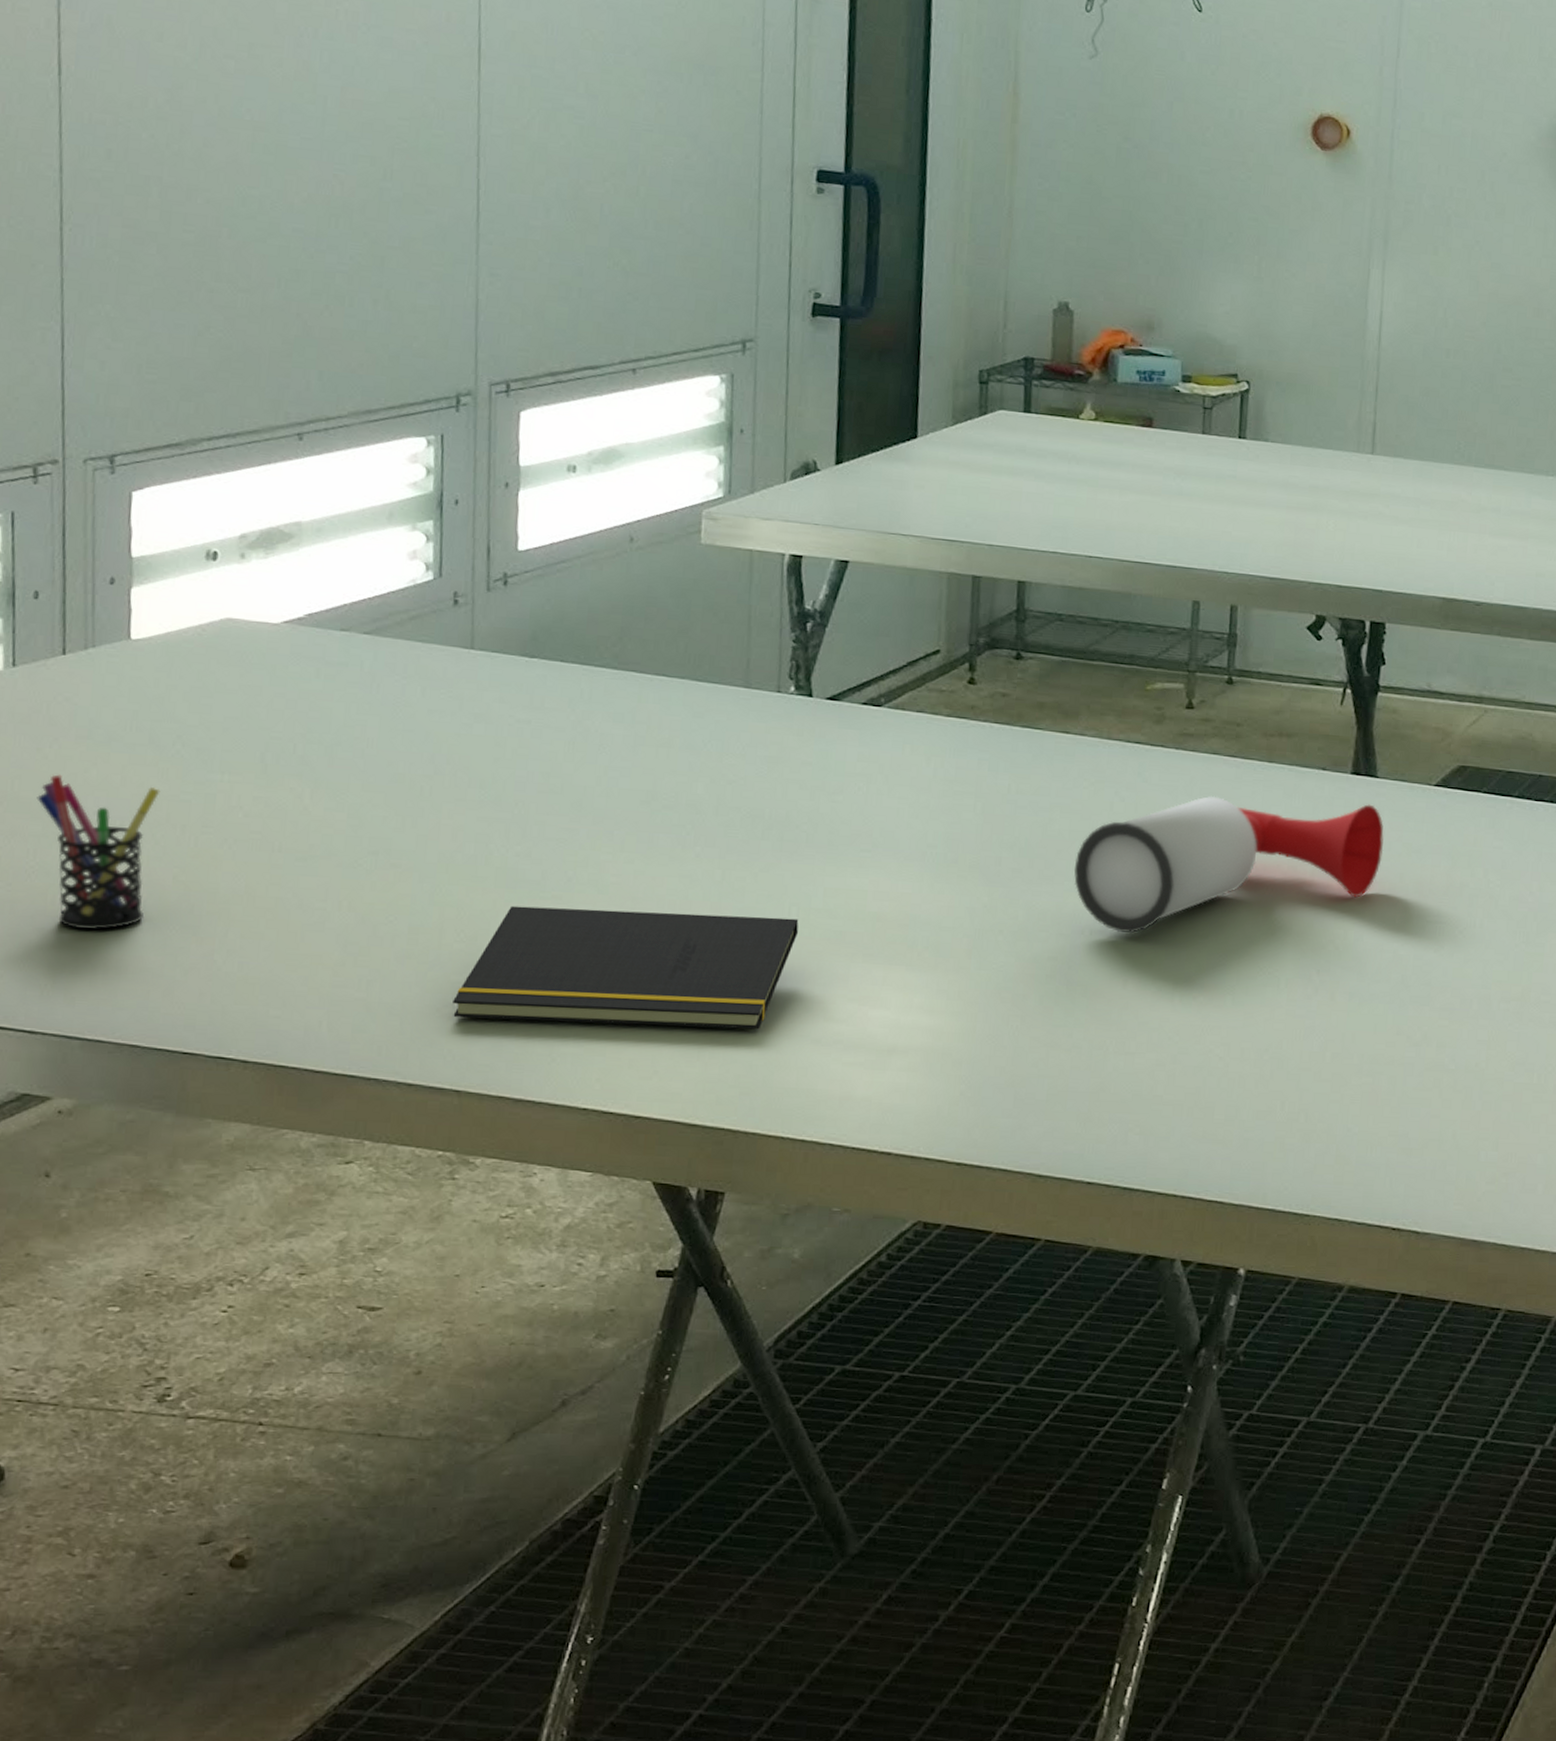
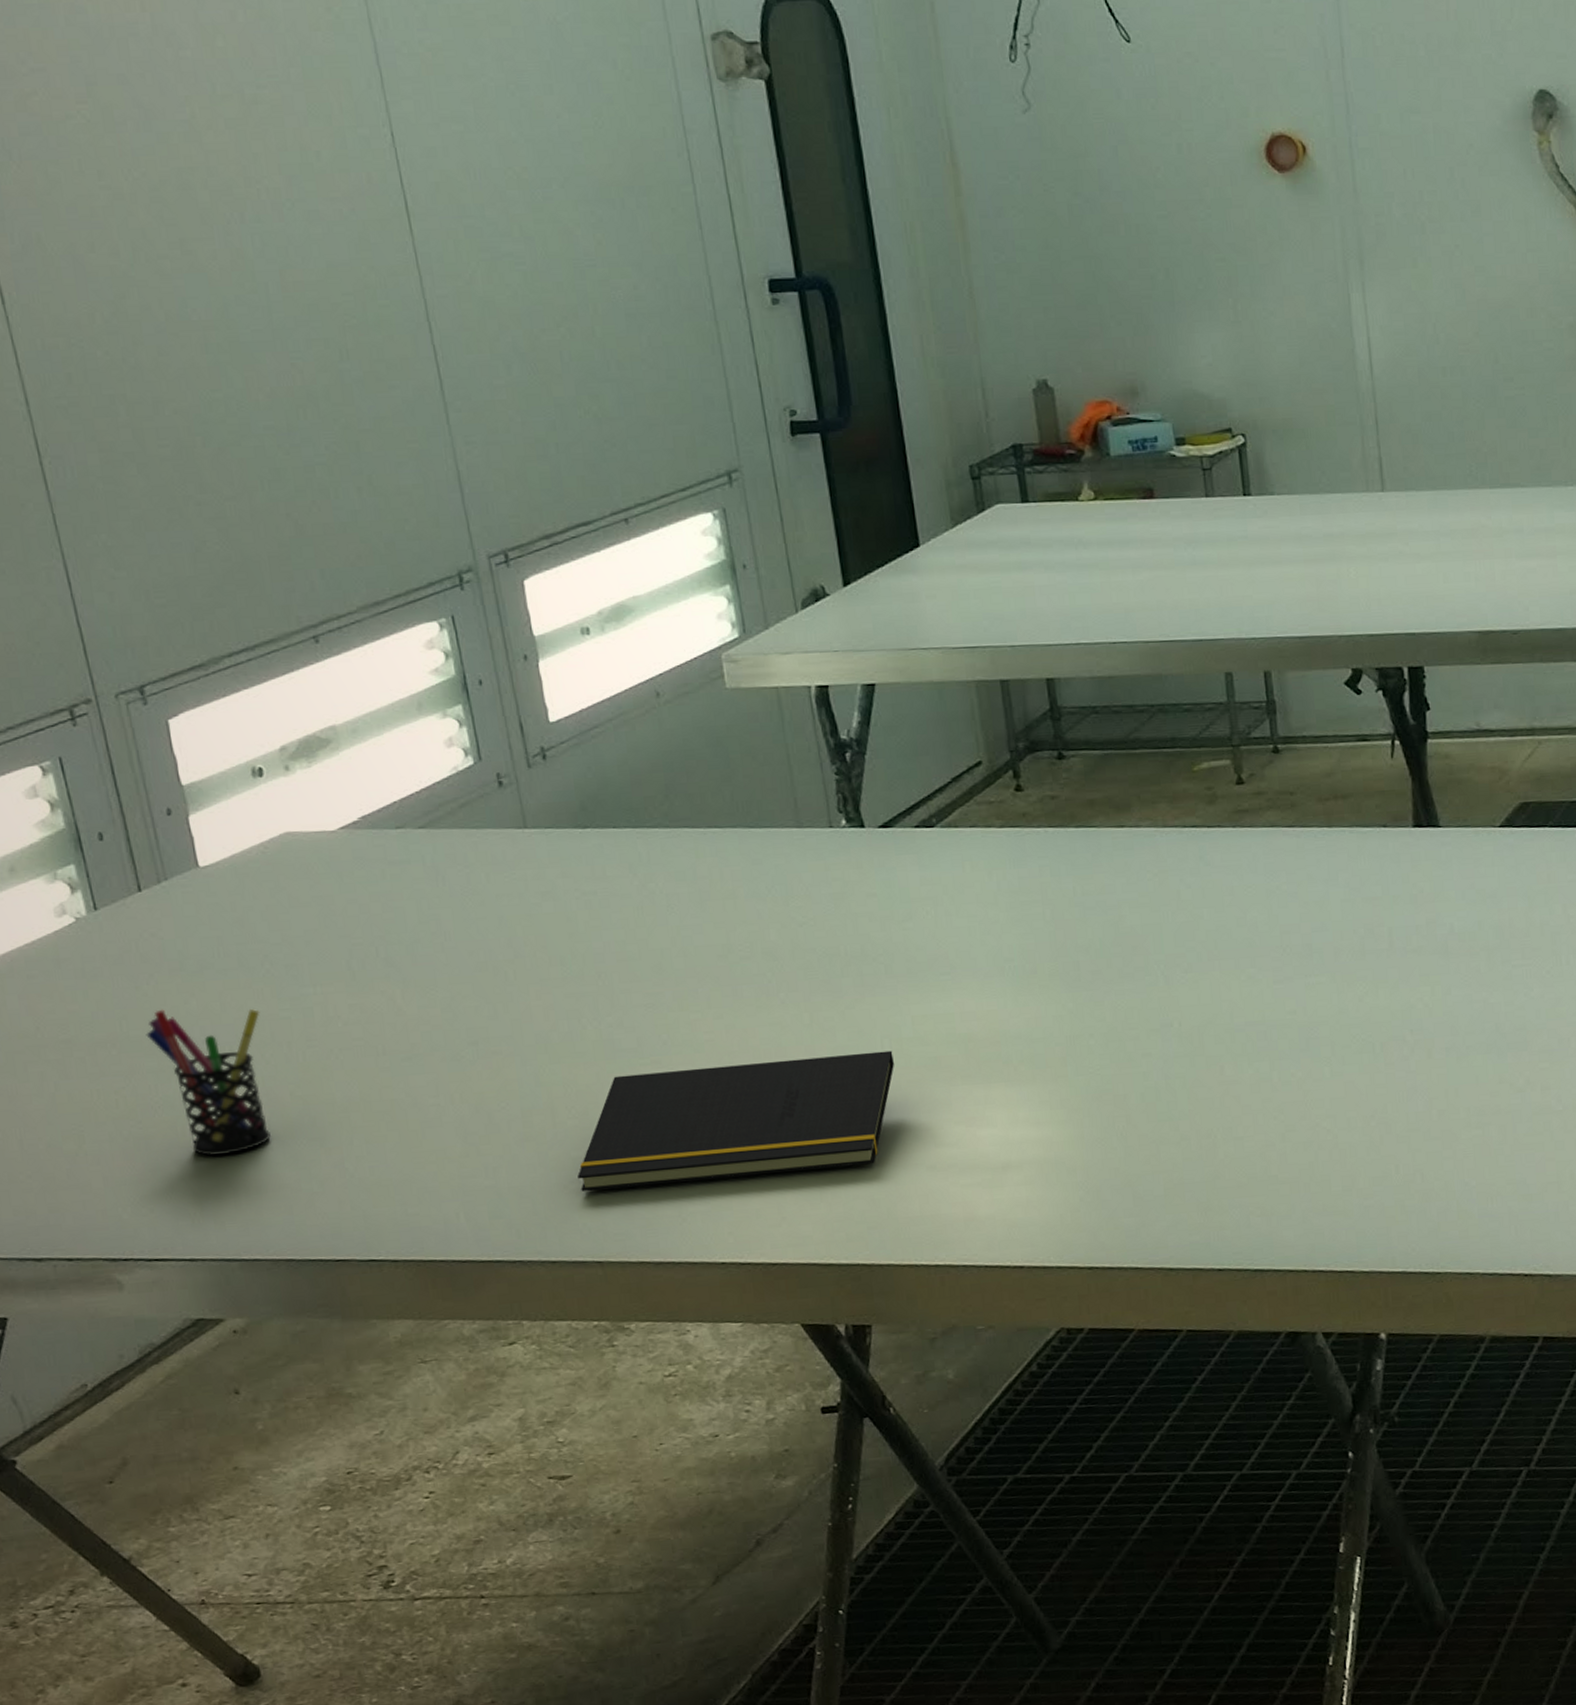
air horn: present [1073,795,1384,933] -> none [1152,855,1458,1019]

